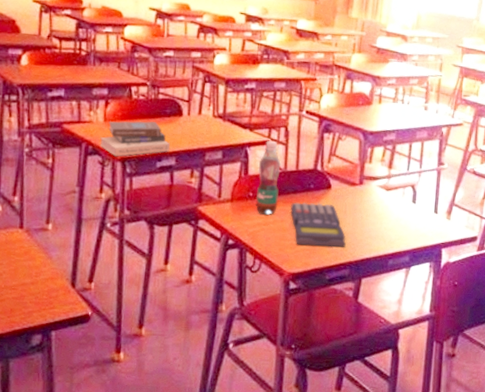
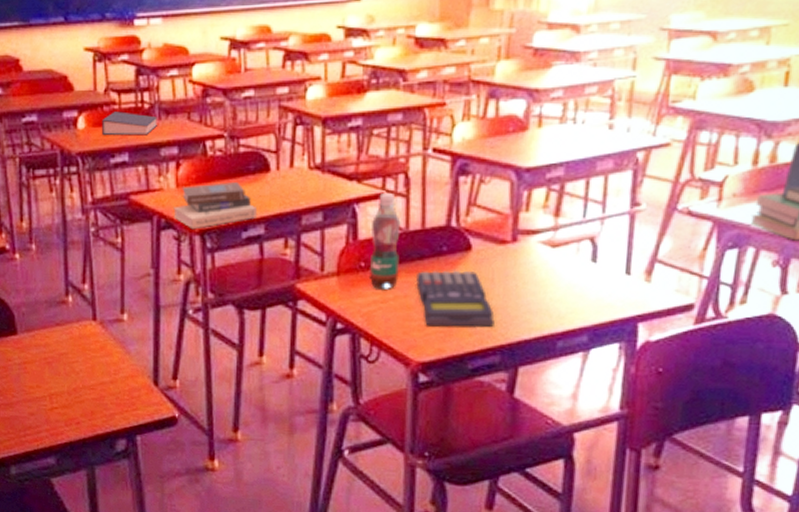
book: none [42,54,92,77] -> present [102,111,157,136]

